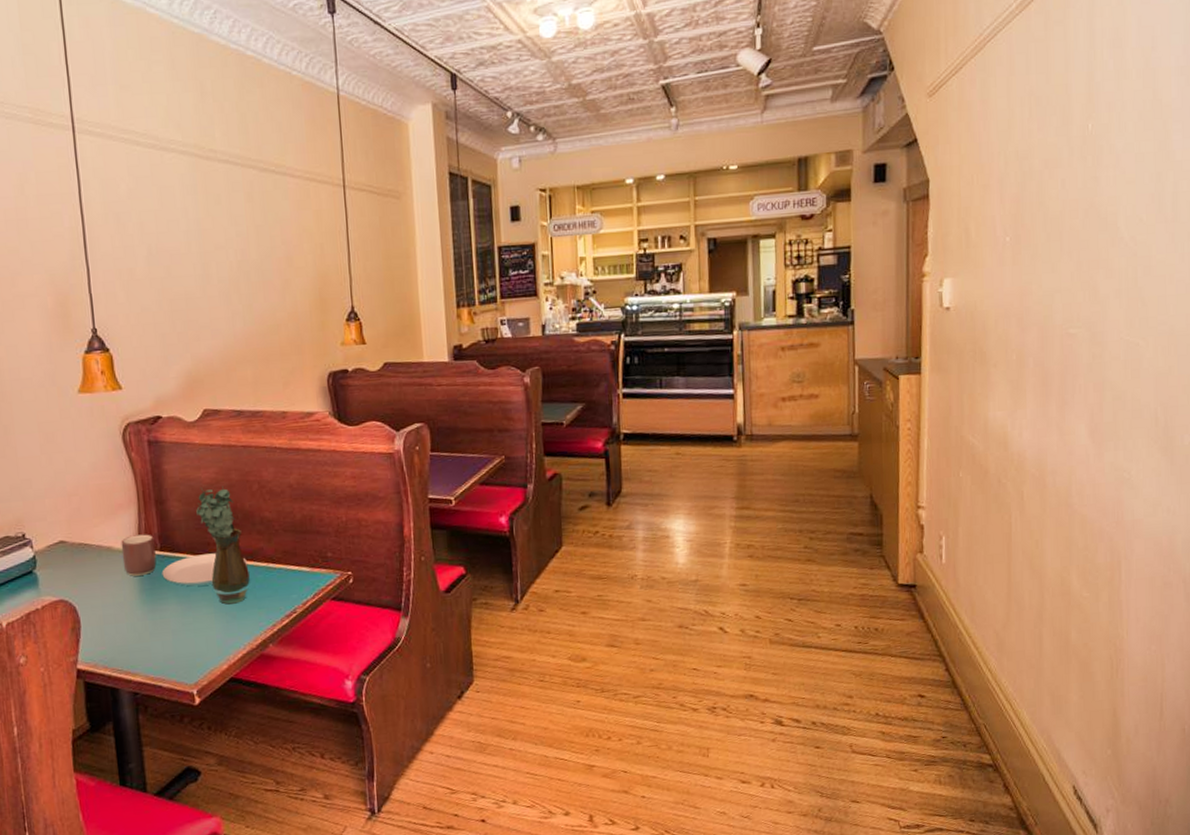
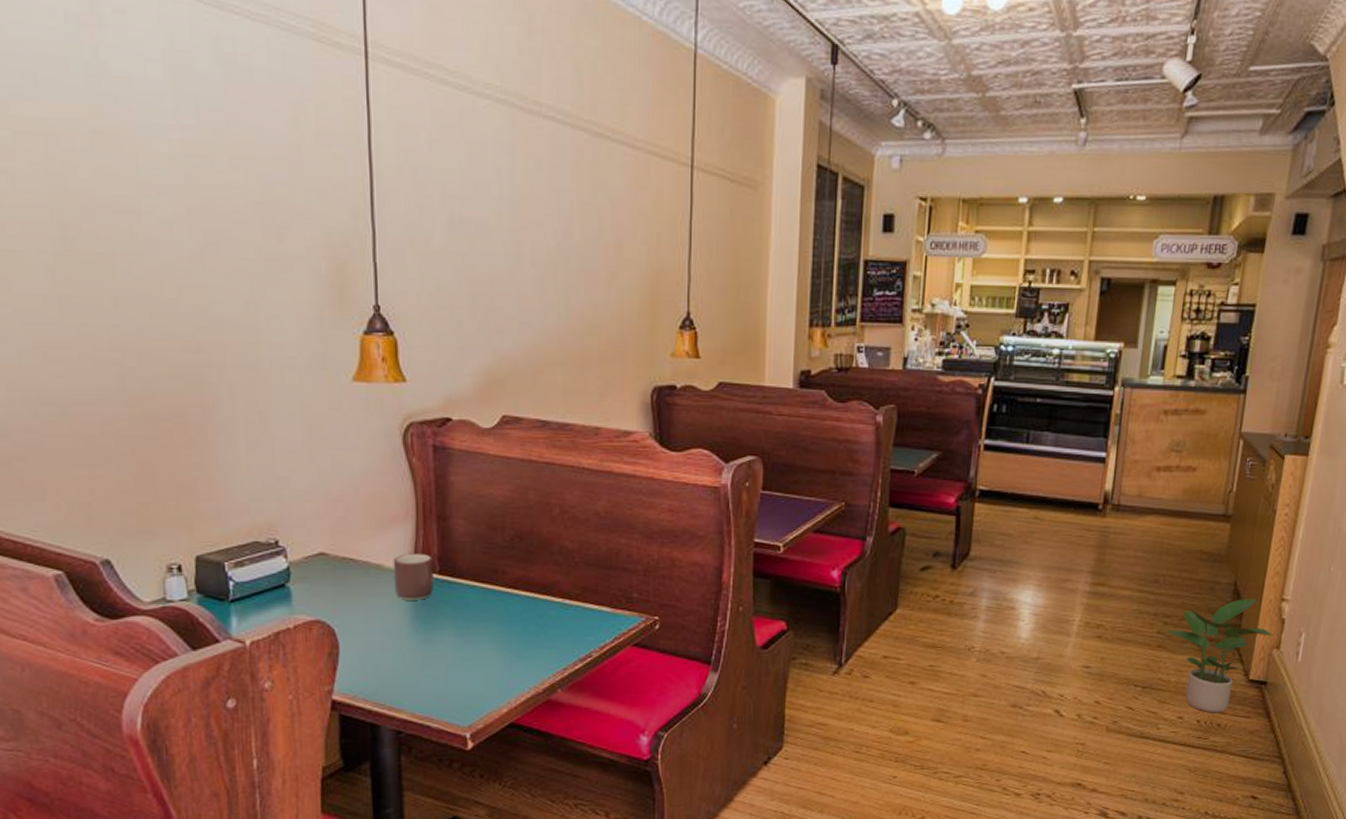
plate: present [162,553,247,587] -> none [439,582,539,618]
vase: present [196,486,251,605] -> none [485,504,543,641]
potted plant: none [812,508,915,619] -> present [1166,599,1274,713]

